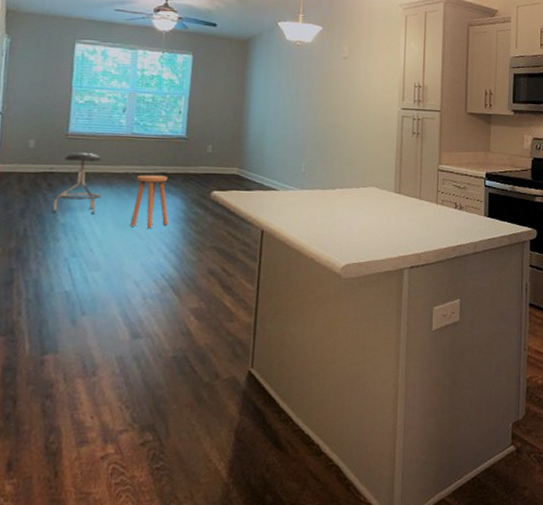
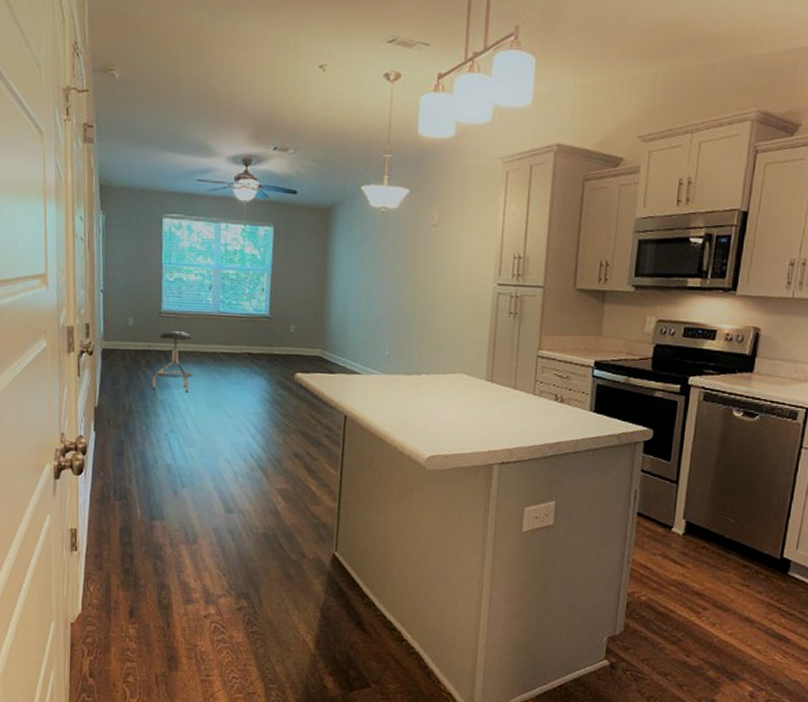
stool: present [130,175,169,229] -> none [220,354,256,409]

